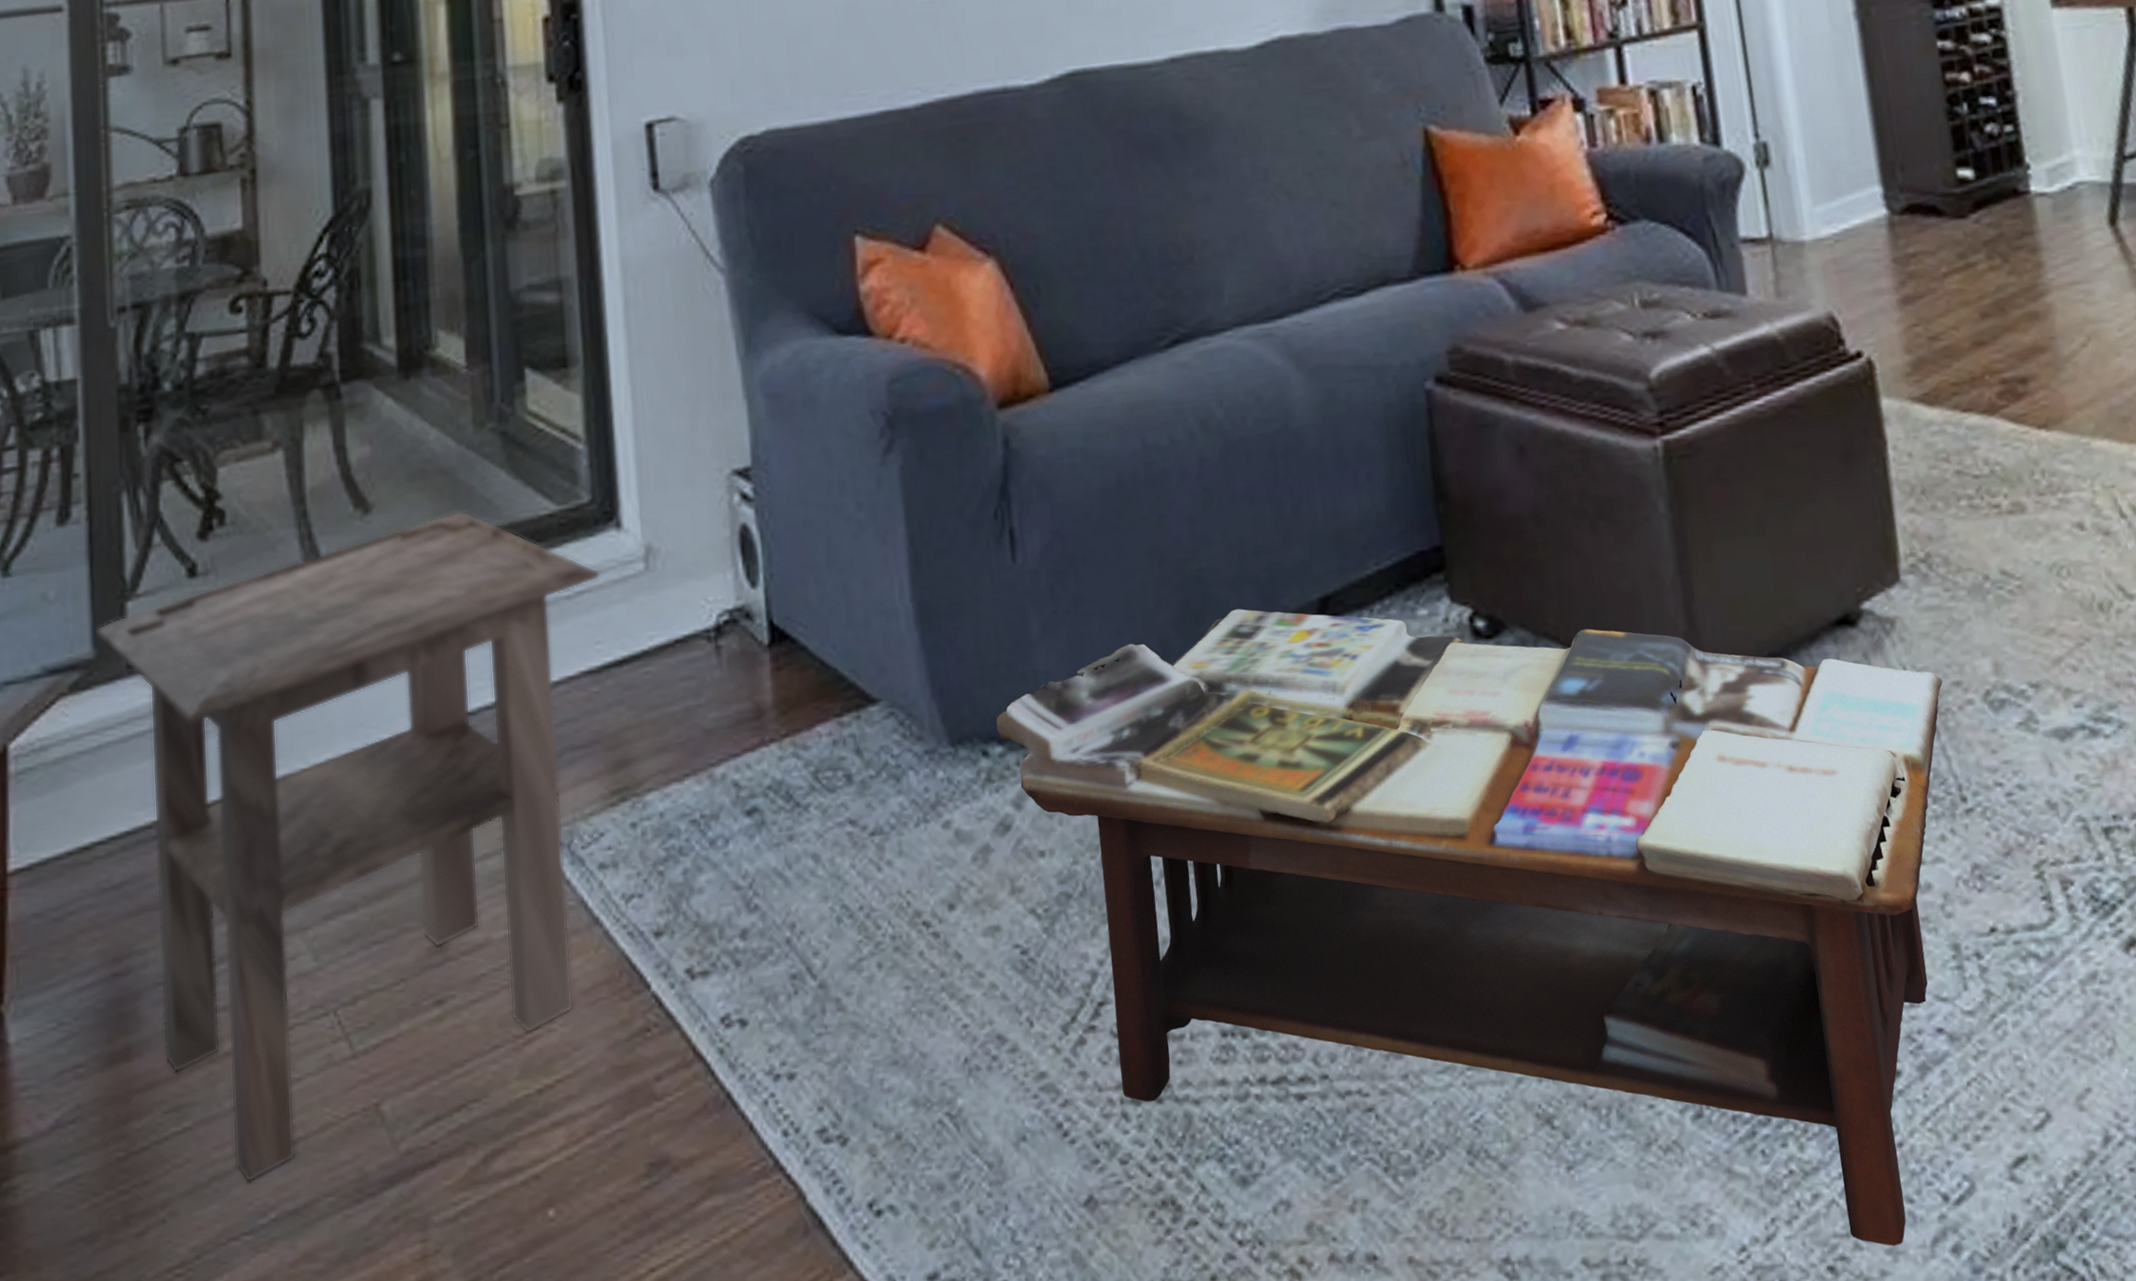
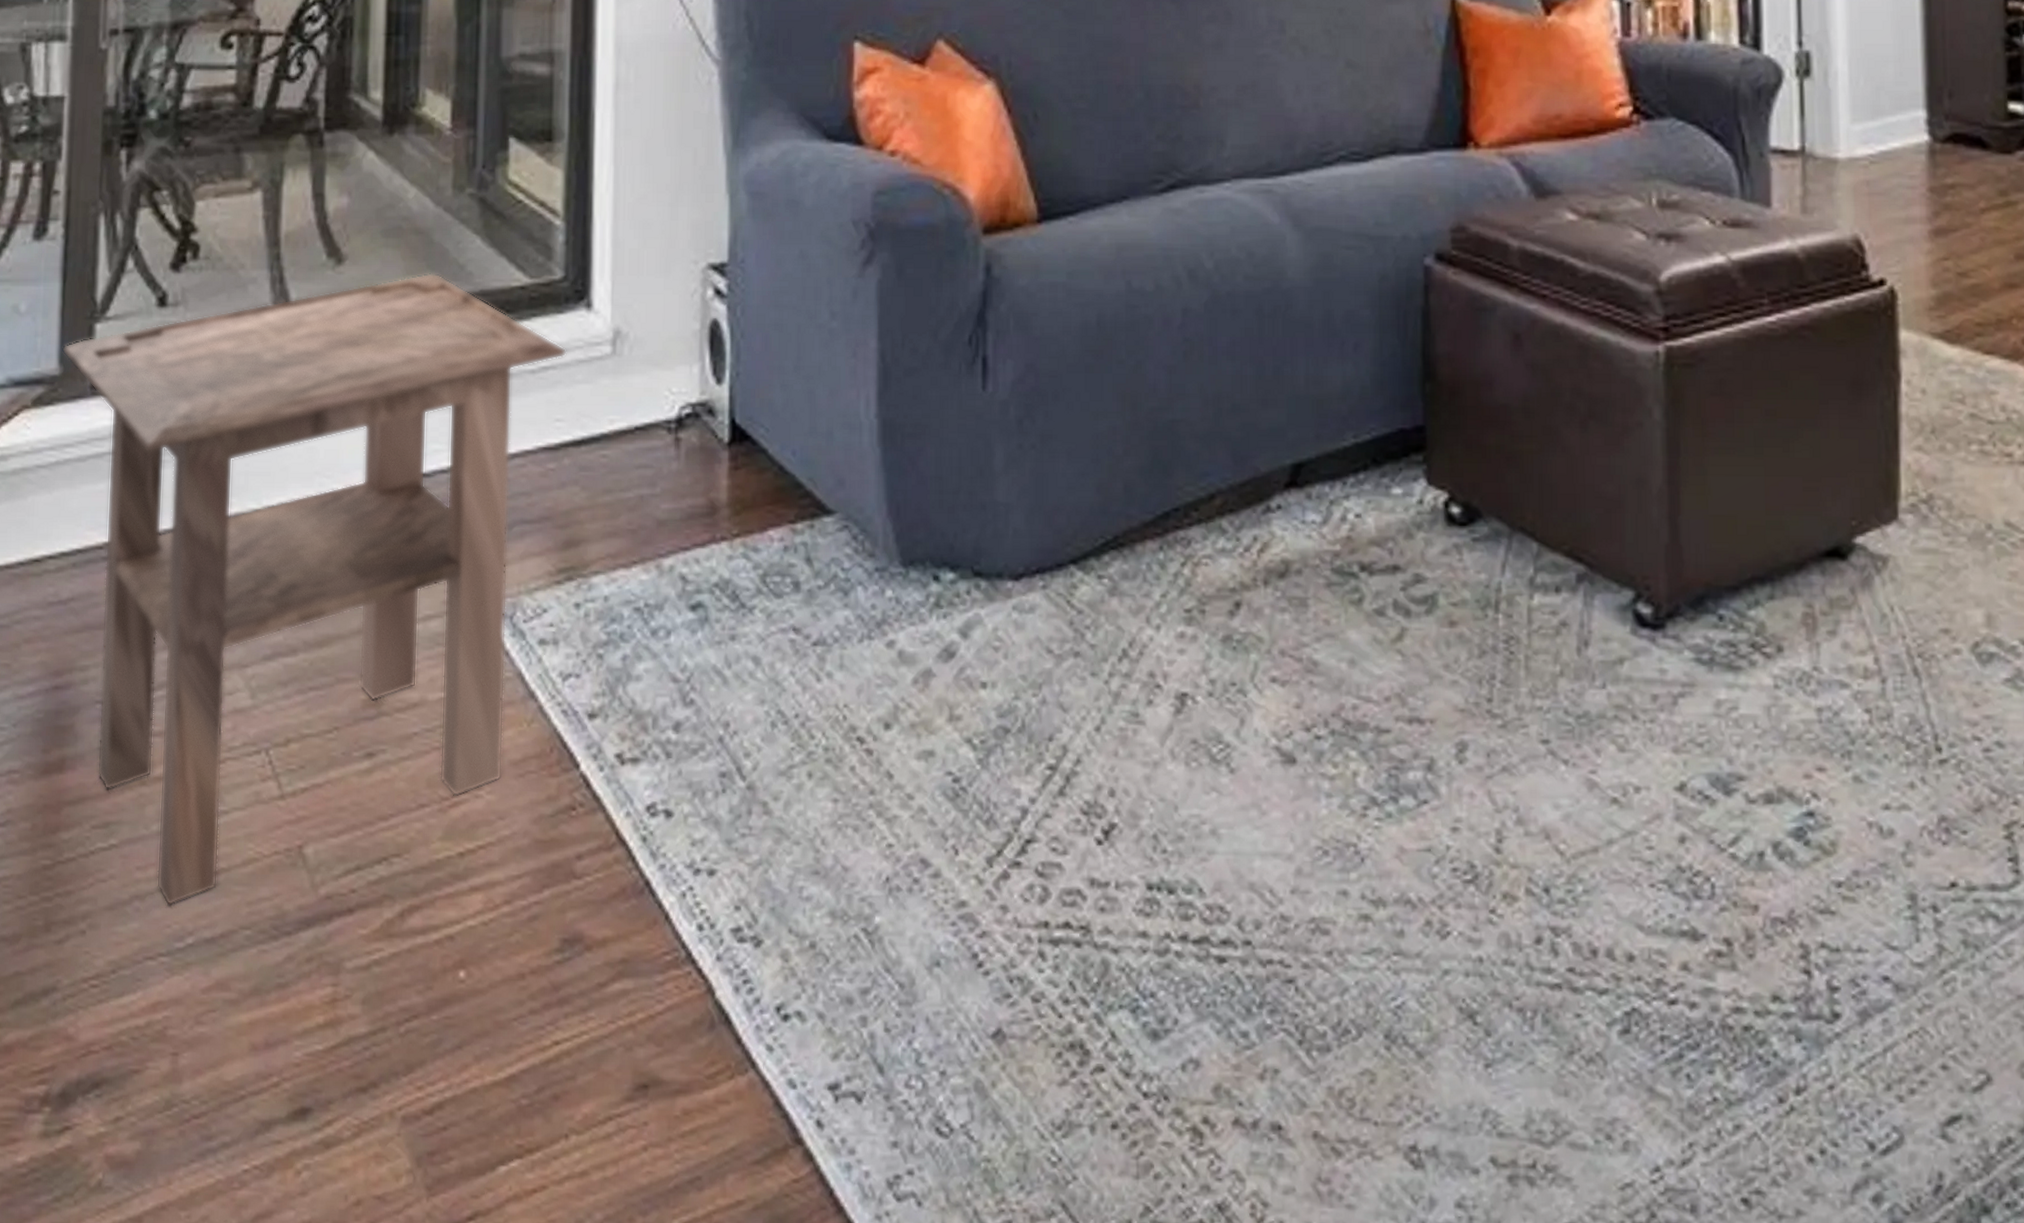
coffee table: present [996,609,1943,1246] -> none [951,465,1930,1187]

